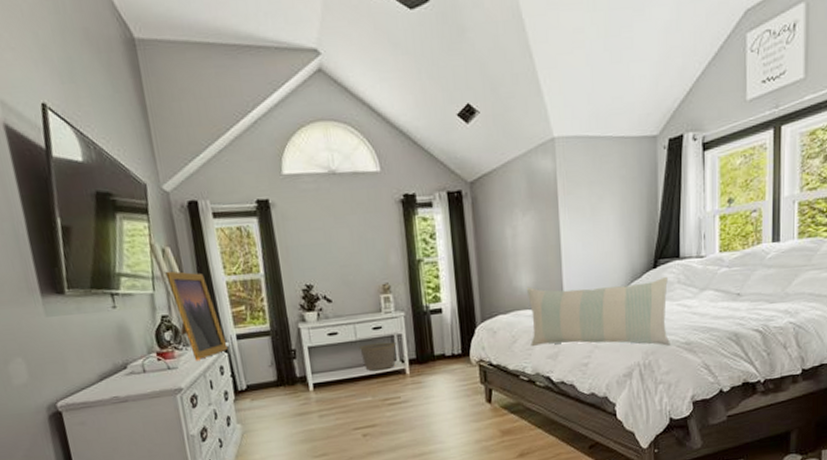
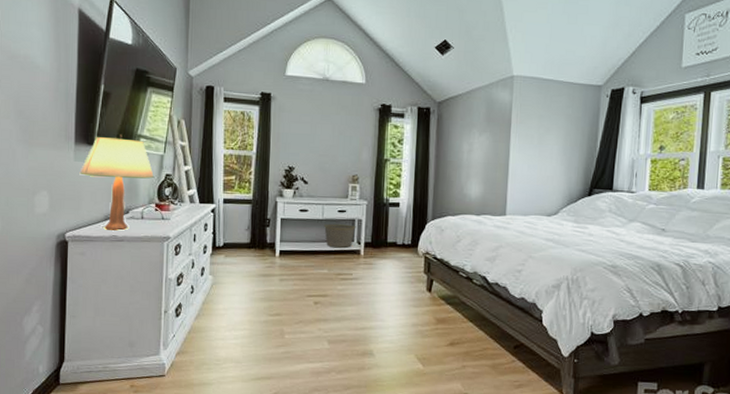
table lamp: none [56,276,149,392] -> present [80,134,155,231]
picture frame: present [165,271,228,360] -> none [176,138,215,215]
pillow: present [527,276,670,347] -> none [472,197,600,266]

